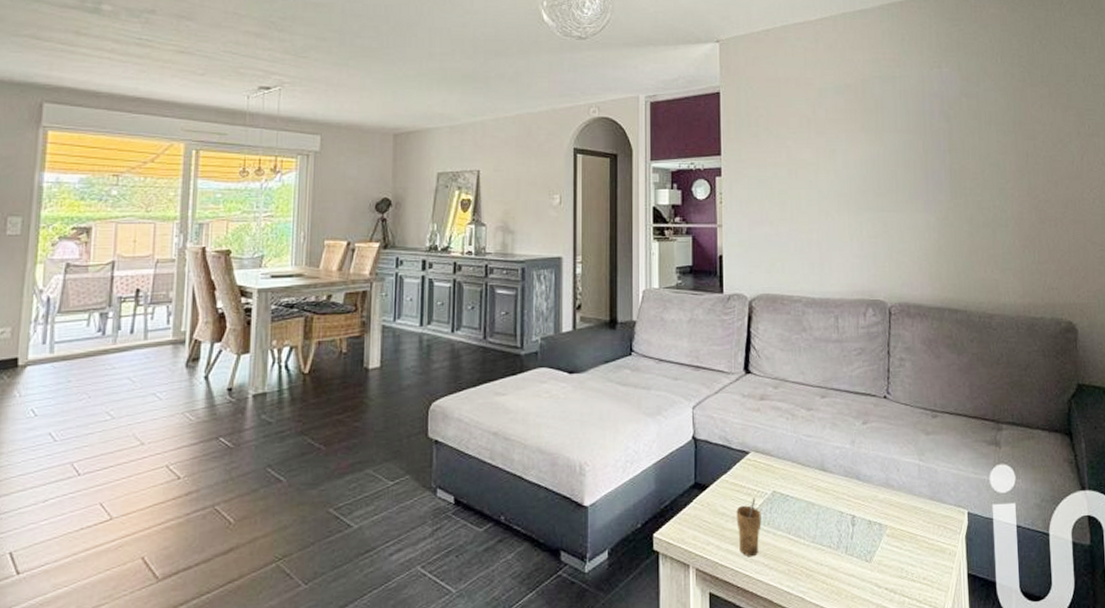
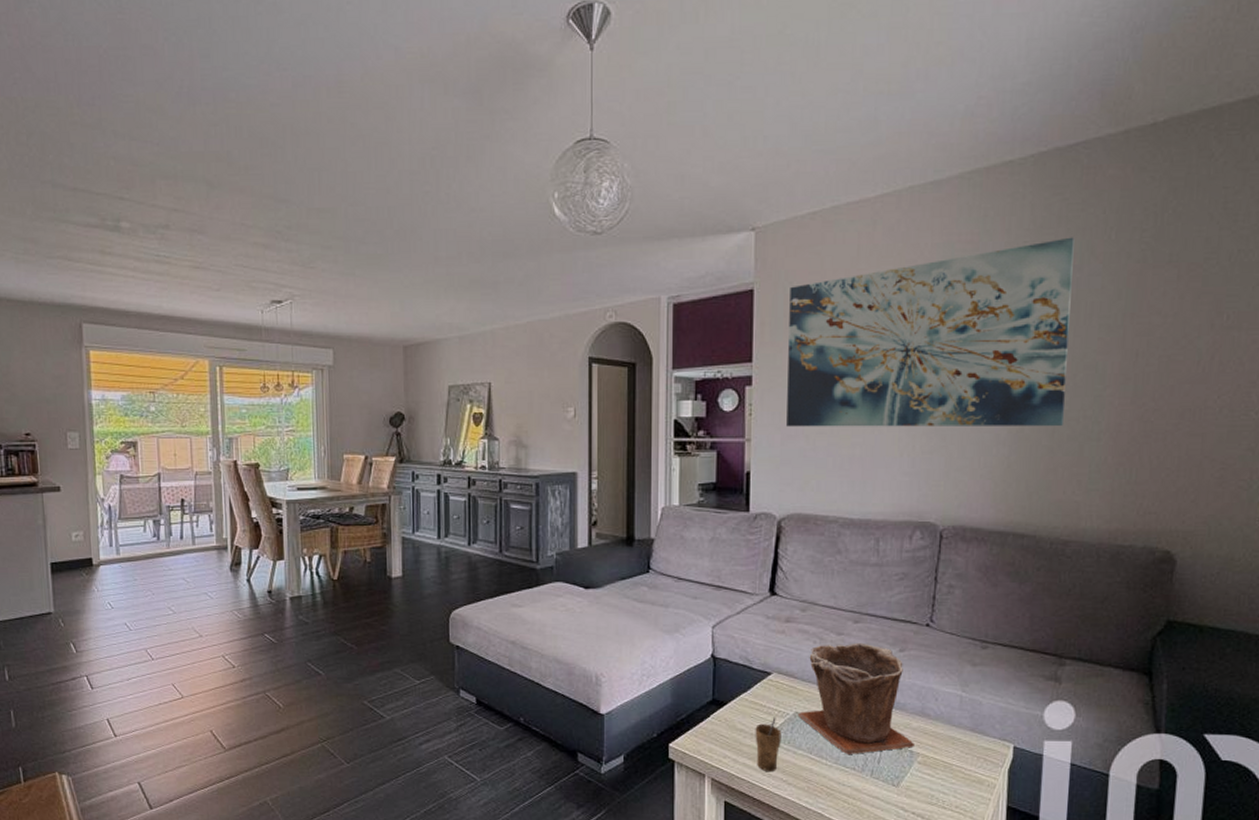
wall art: none [751,59,979,214] -> present [786,237,1075,427]
plant pot: none [775,417,882,533] -> present [797,642,914,755]

